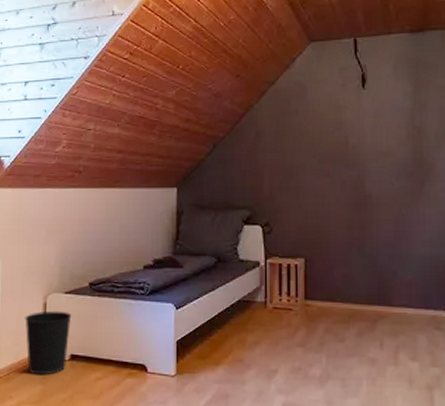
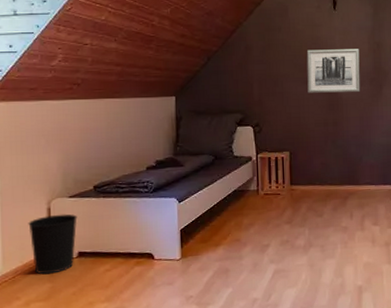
wall art: none [328,135,395,190] -> present [306,49,361,93]

